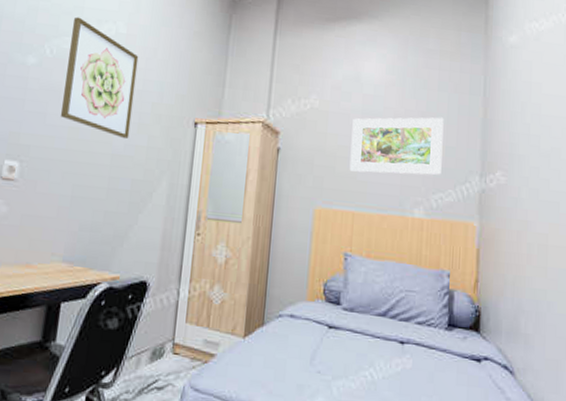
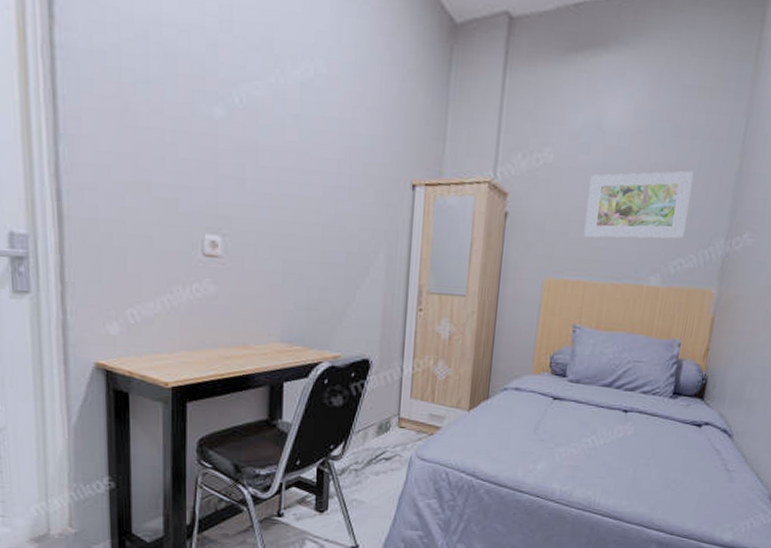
wall art: present [60,16,139,139] -> none [260,53,344,207]

